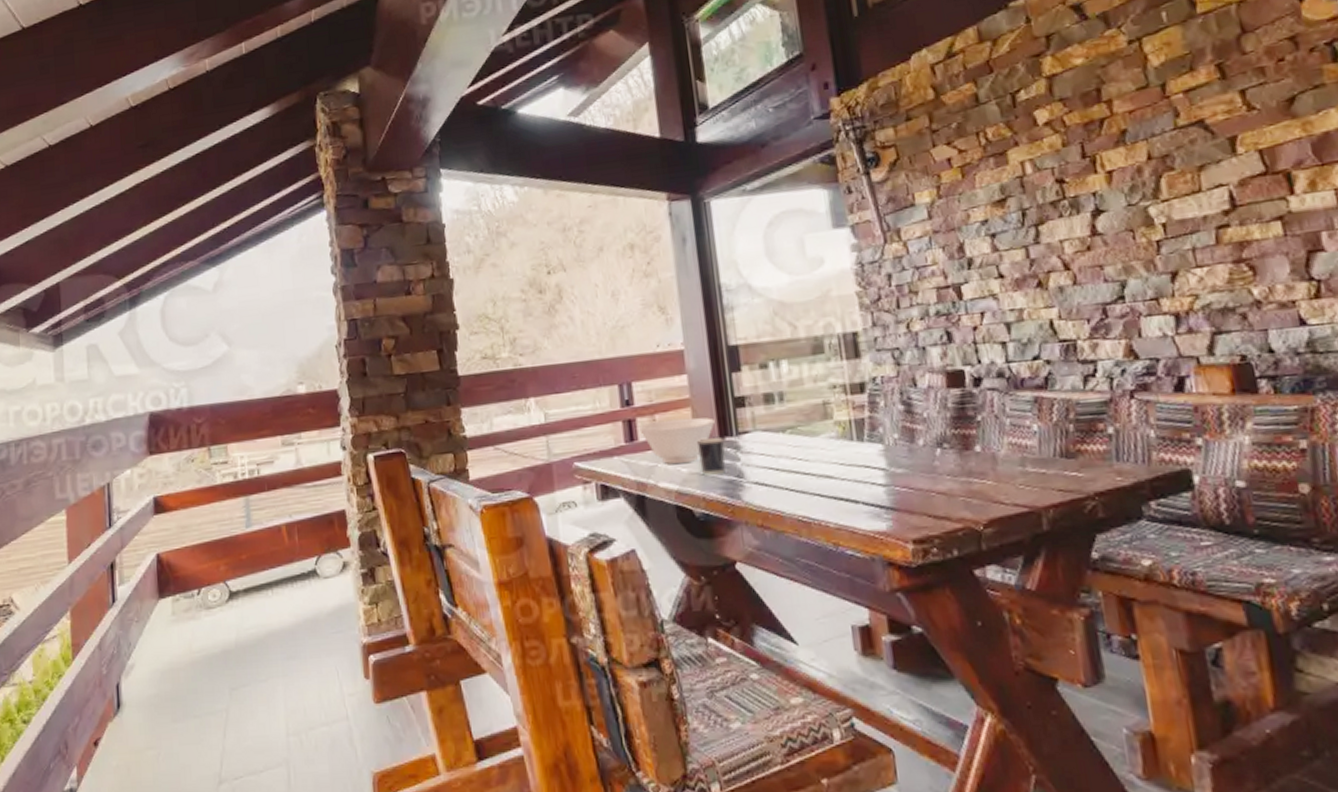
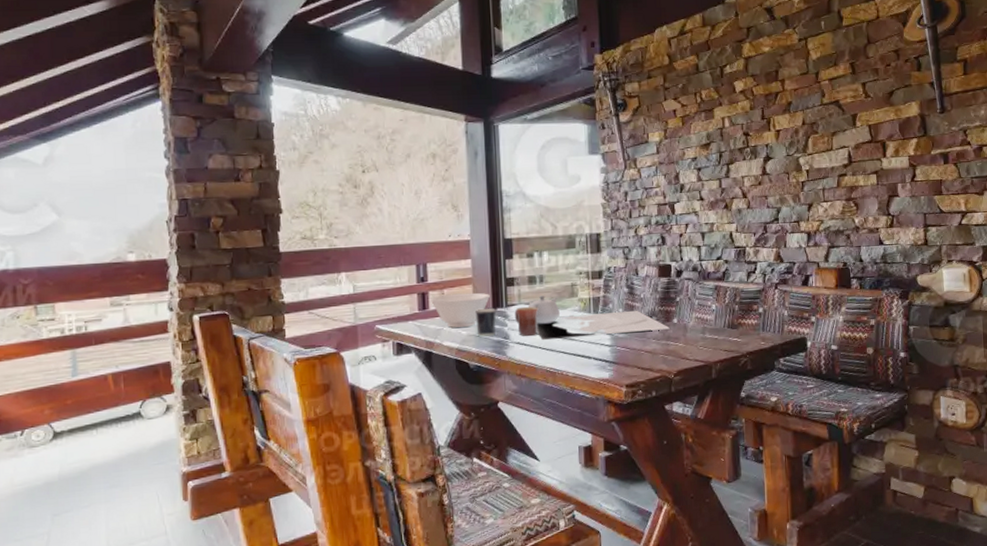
mug: none [748,433,783,475] -> present [514,306,539,337]
teapot: none [766,418,811,457] -> present [528,295,561,324]
napkin: none [780,435,971,480] -> present [537,310,670,341]

